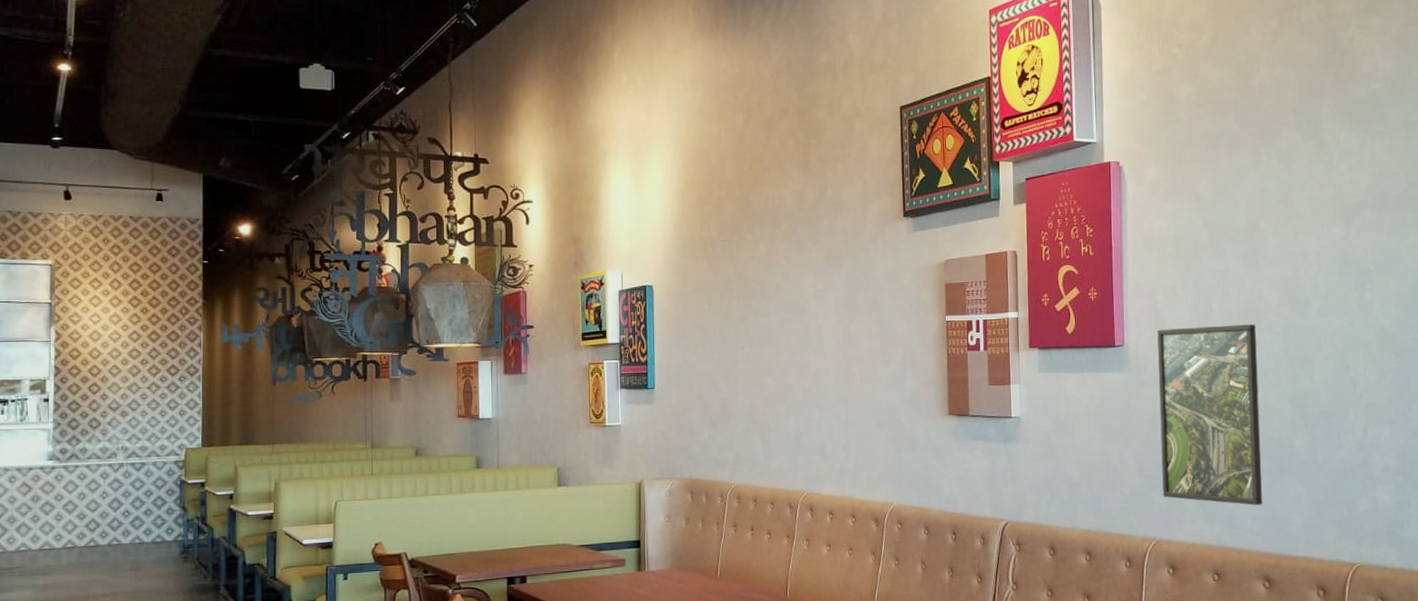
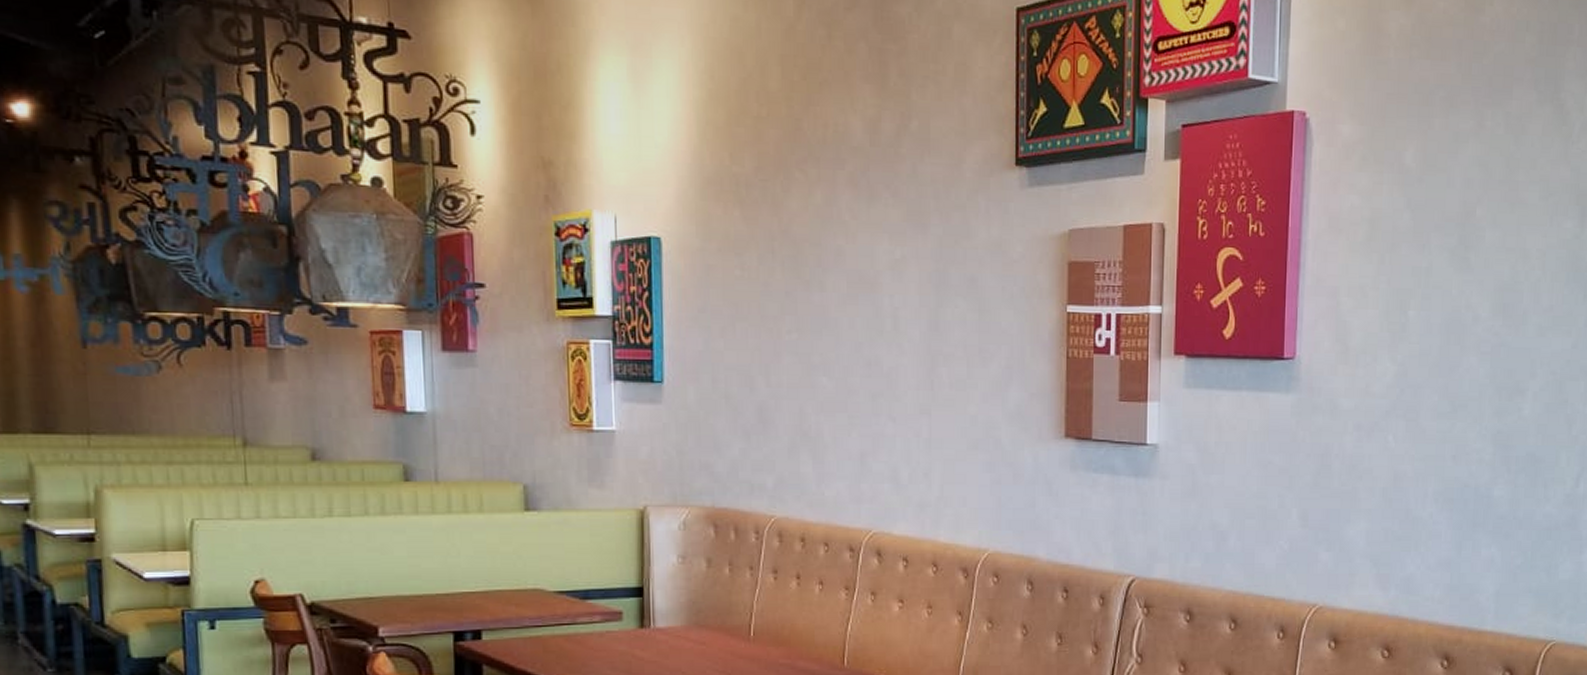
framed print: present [1157,324,1262,506] -> none [1330,339,1459,568]

